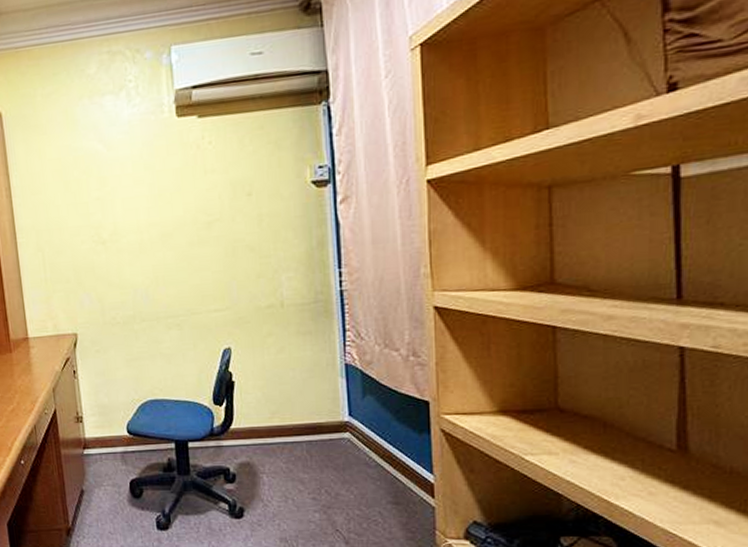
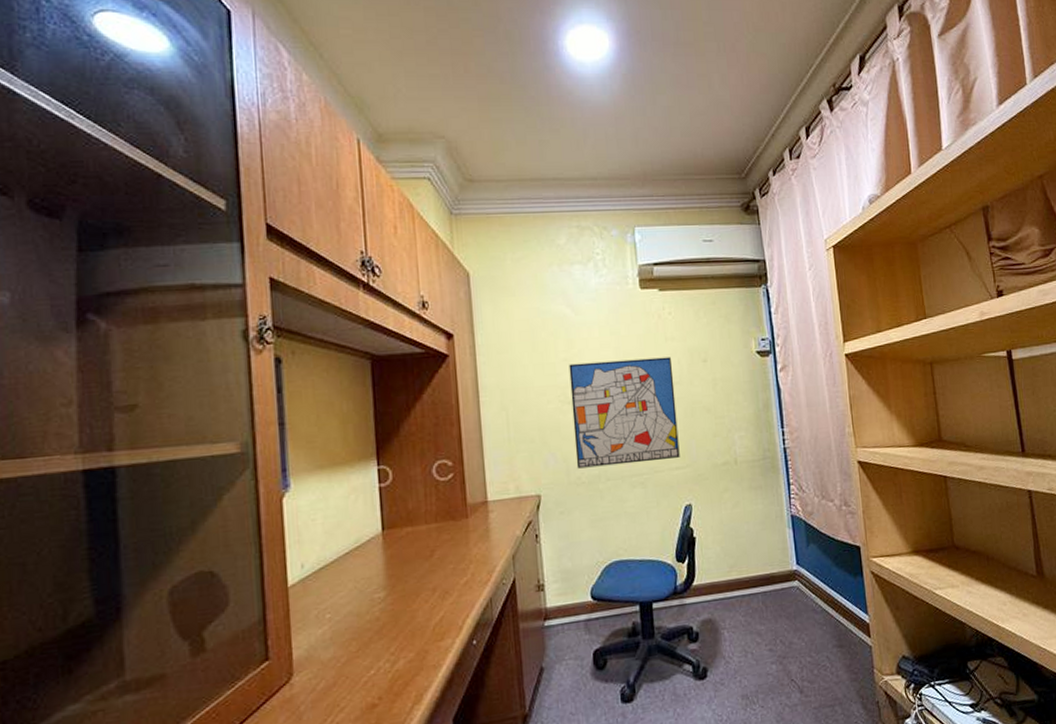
wall art: none [101,191,219,309] -> present [568,357,680,469]

